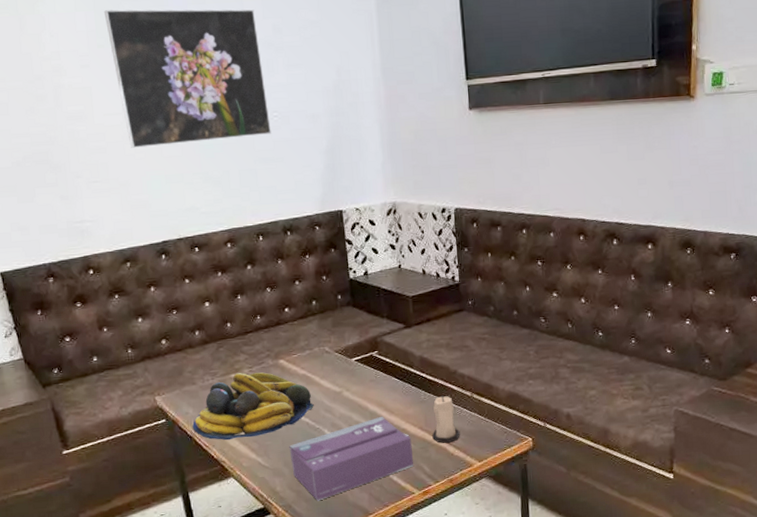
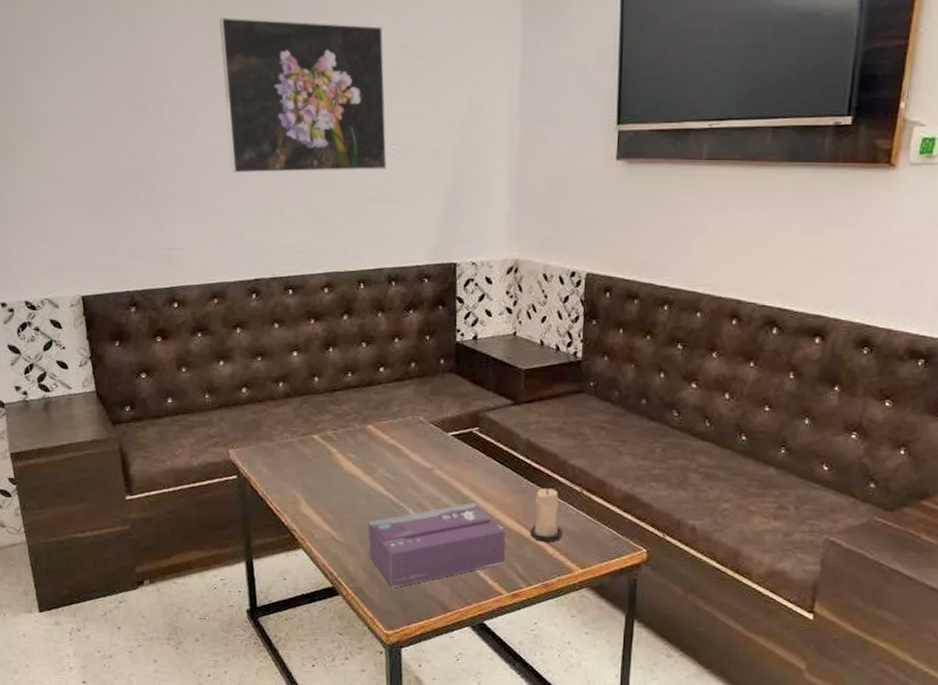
fruit bowl: present [192,372,314,441] -> none [265,434,400,508]

